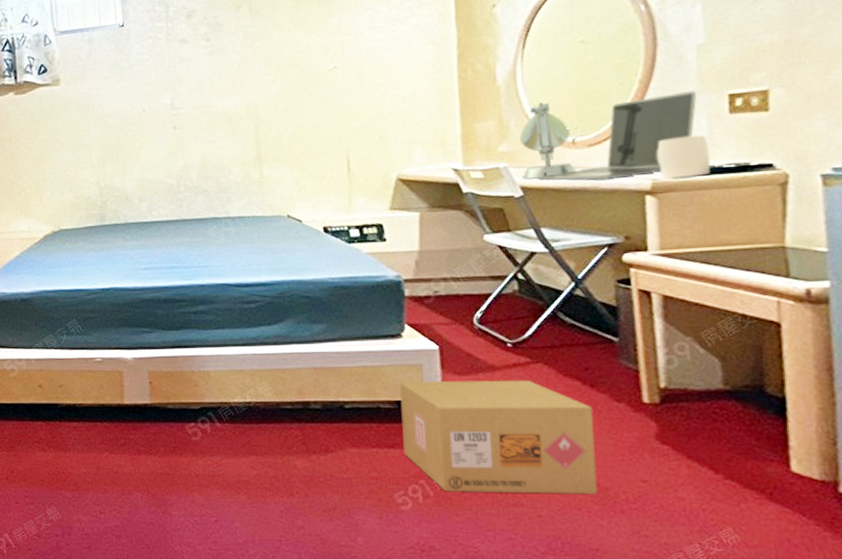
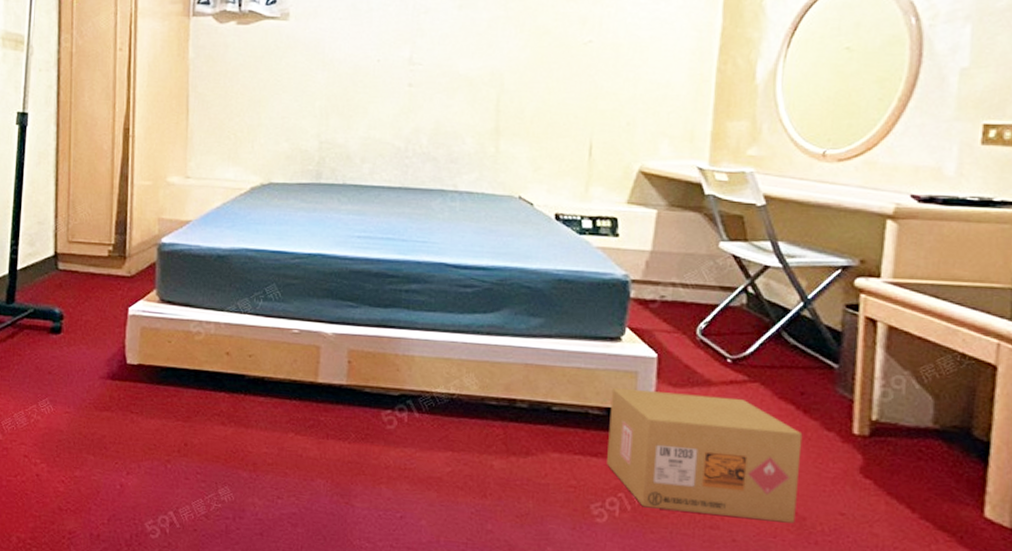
desk lamp: present [520,102,577,180] -> none [768,108,823,189]
laptop: present [537,90,697,181] -> none [782,115,953,199]
mug: present [656,134,711,179] -> none [903,162,957,206]

